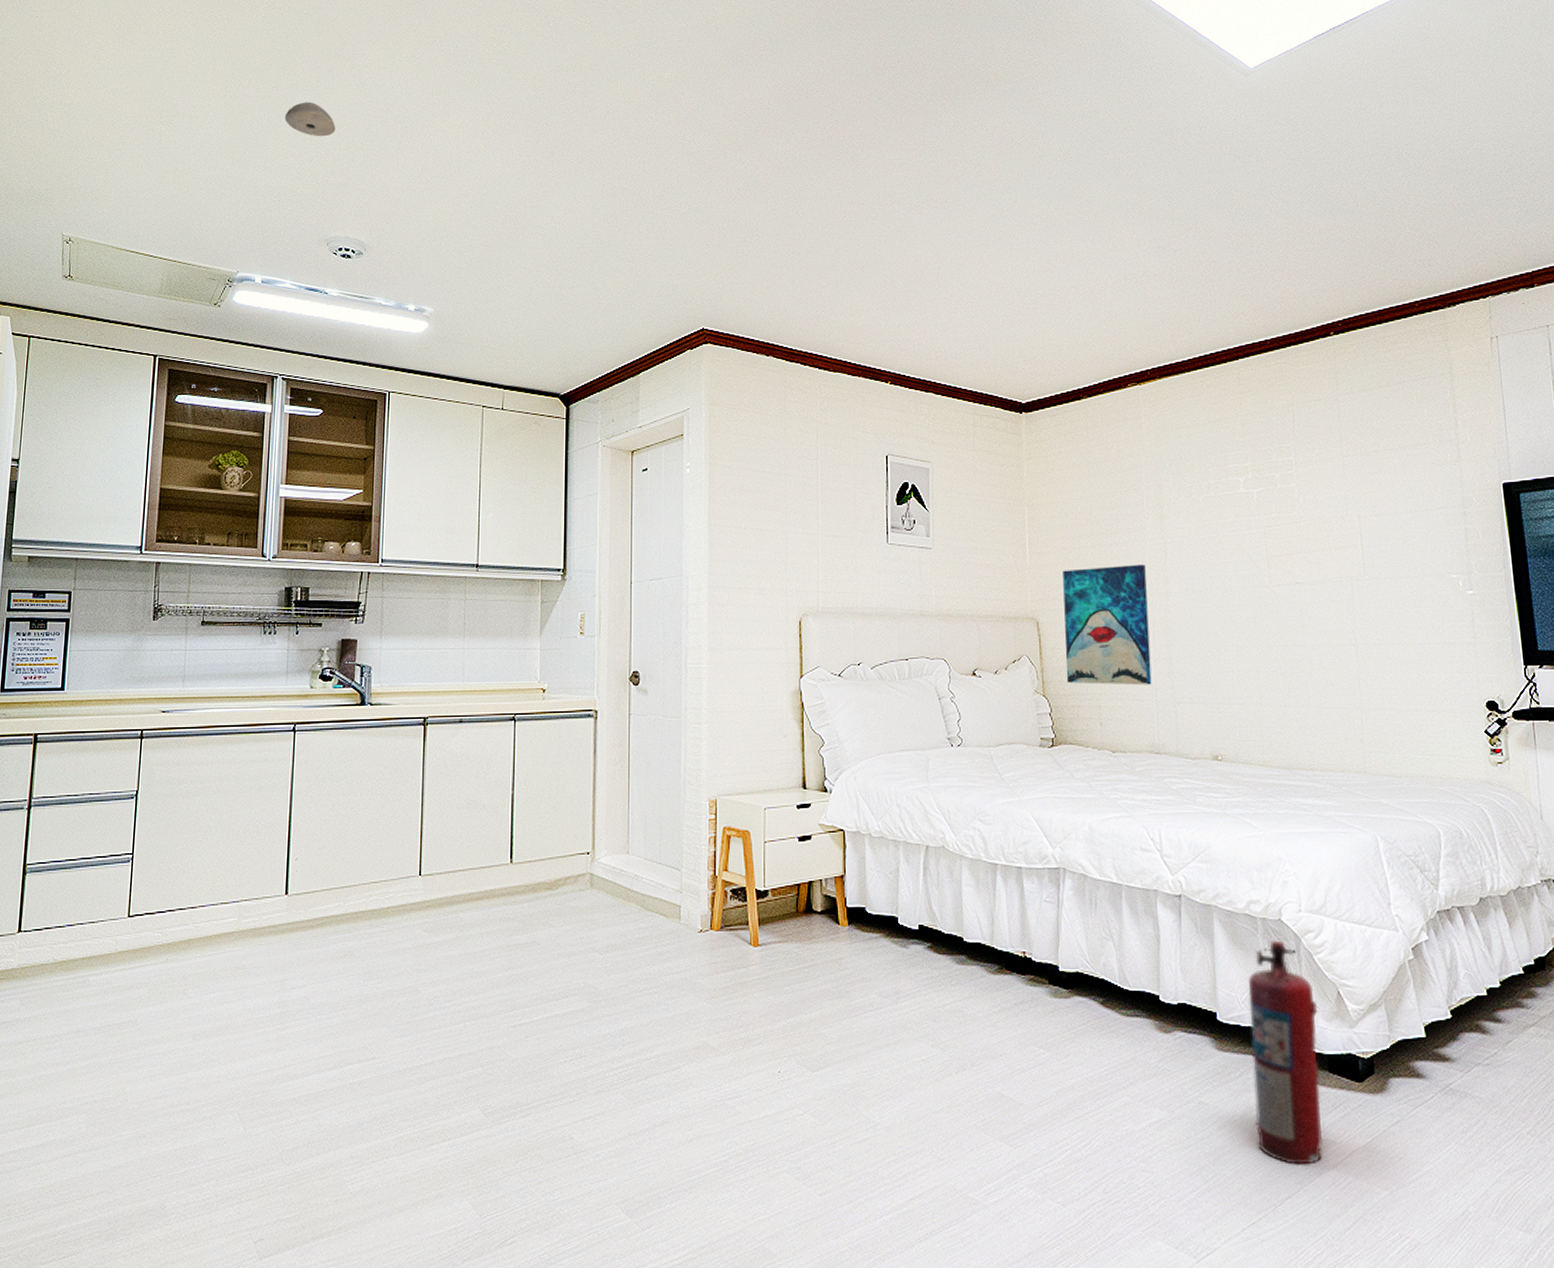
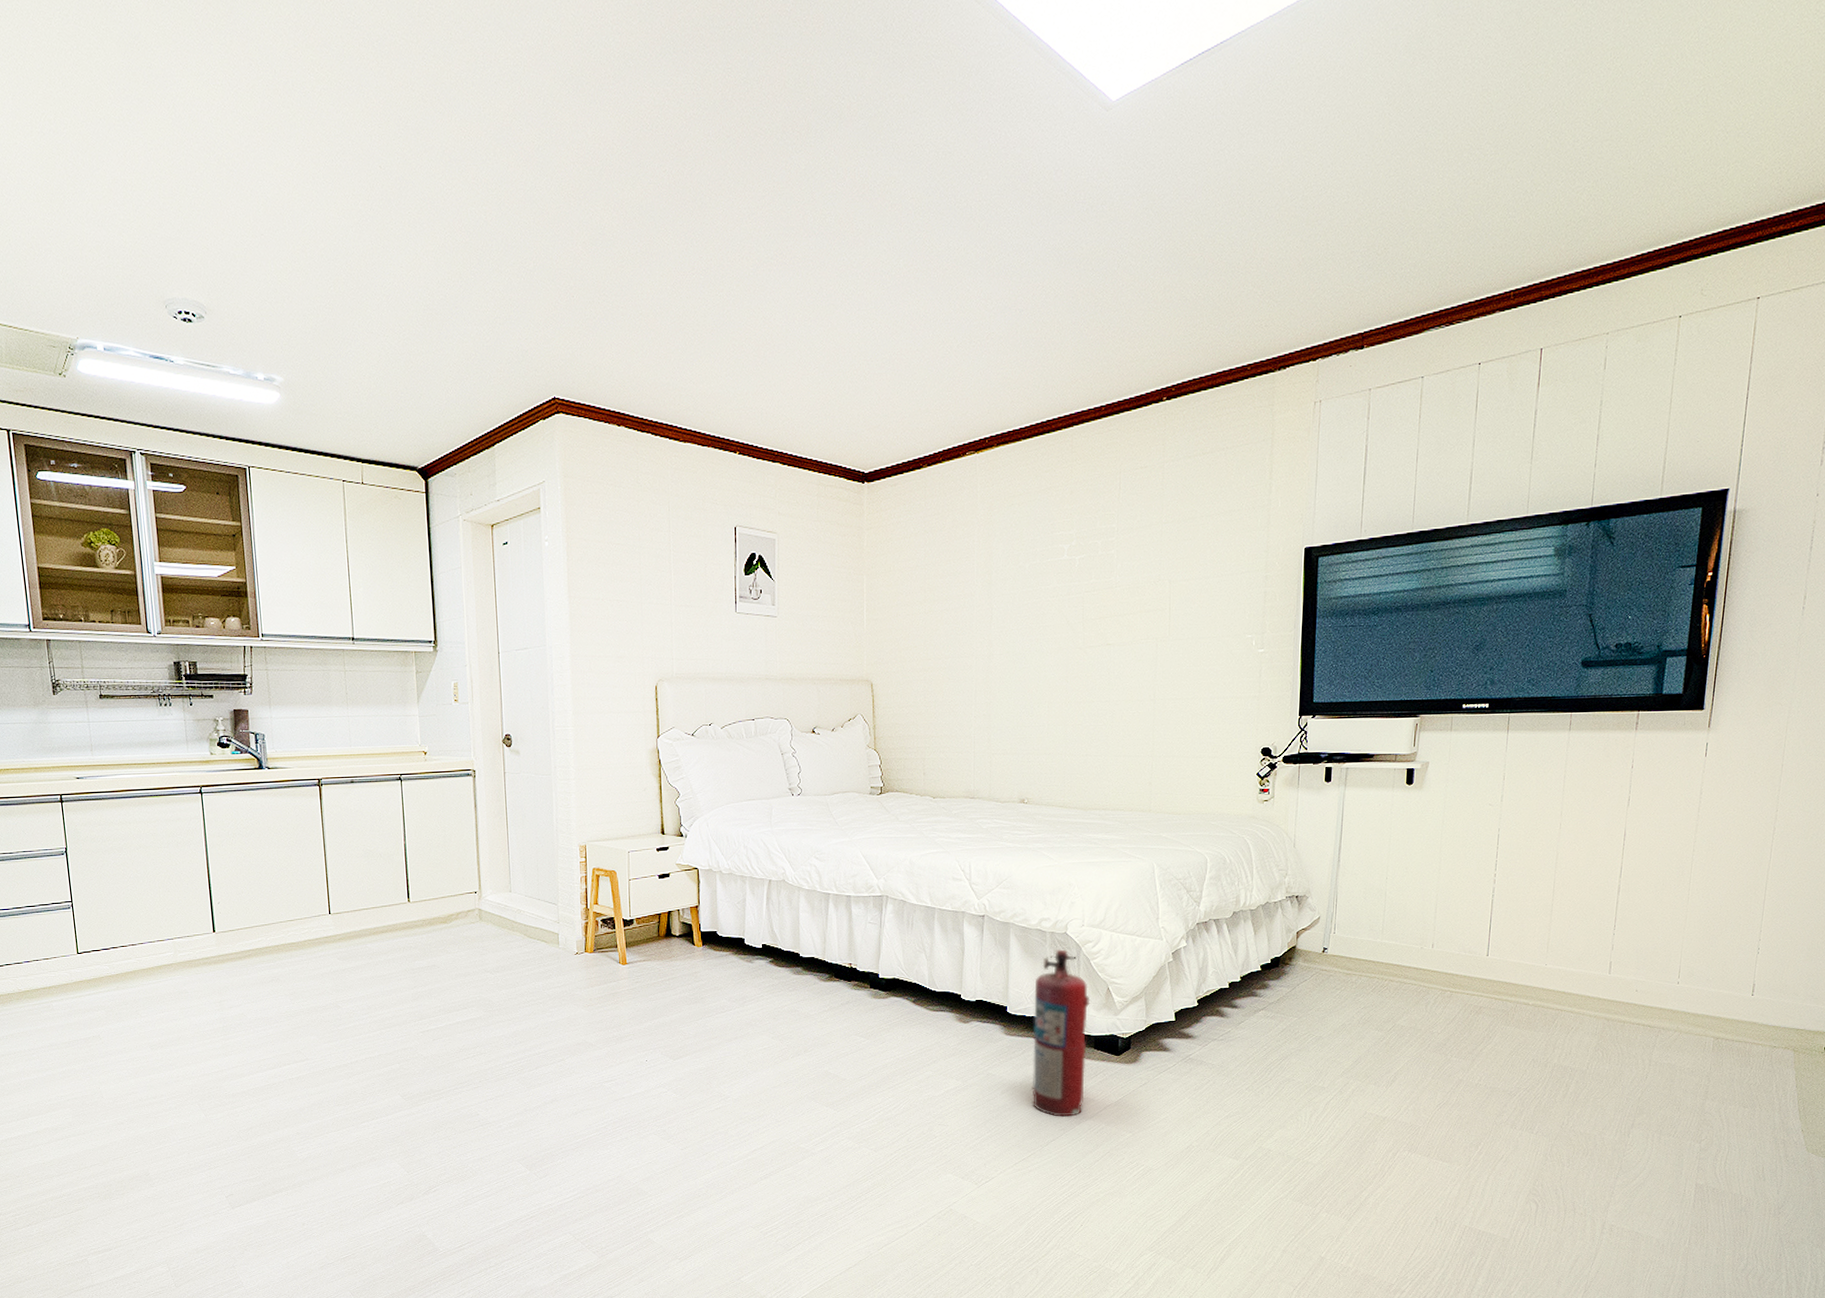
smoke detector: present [284,102,336,137] -> none [99,140,157,182]
wall art: present [1063,564,1152,685] -> none [895,629,972,739]

